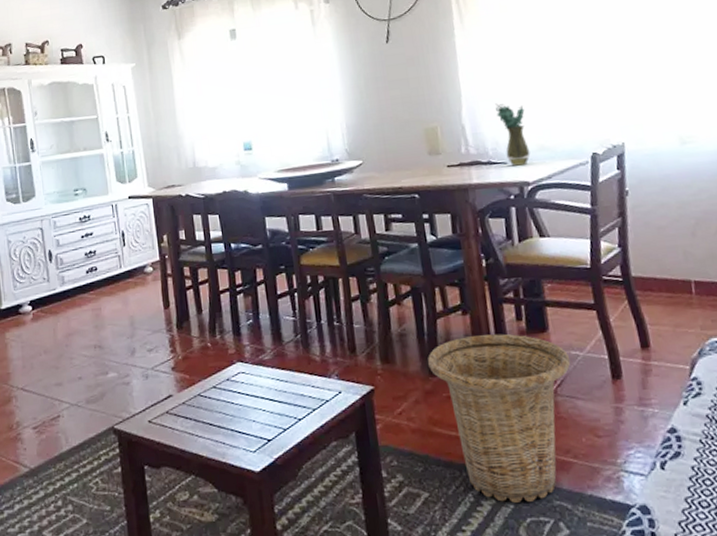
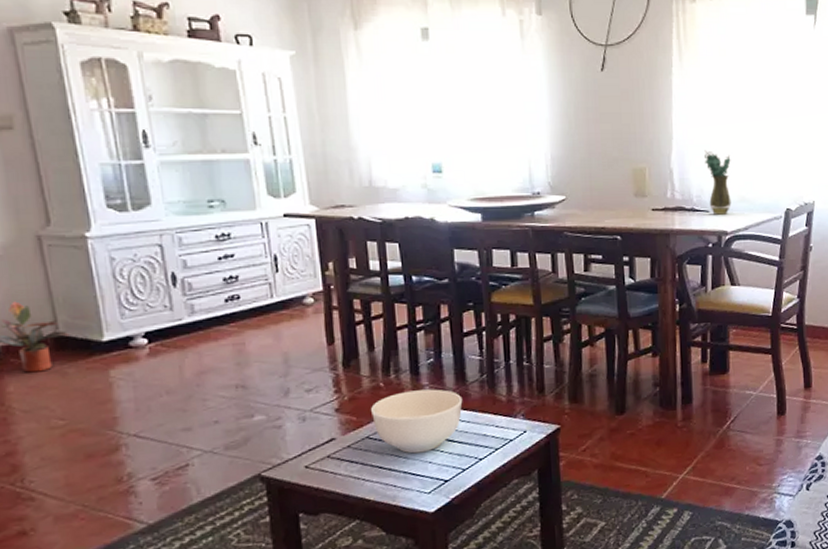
bowl: none [201,349,281,412] -> present [371,389,463,454]
basket: present [428,334,571,503] -> none [616,375,745,526]

